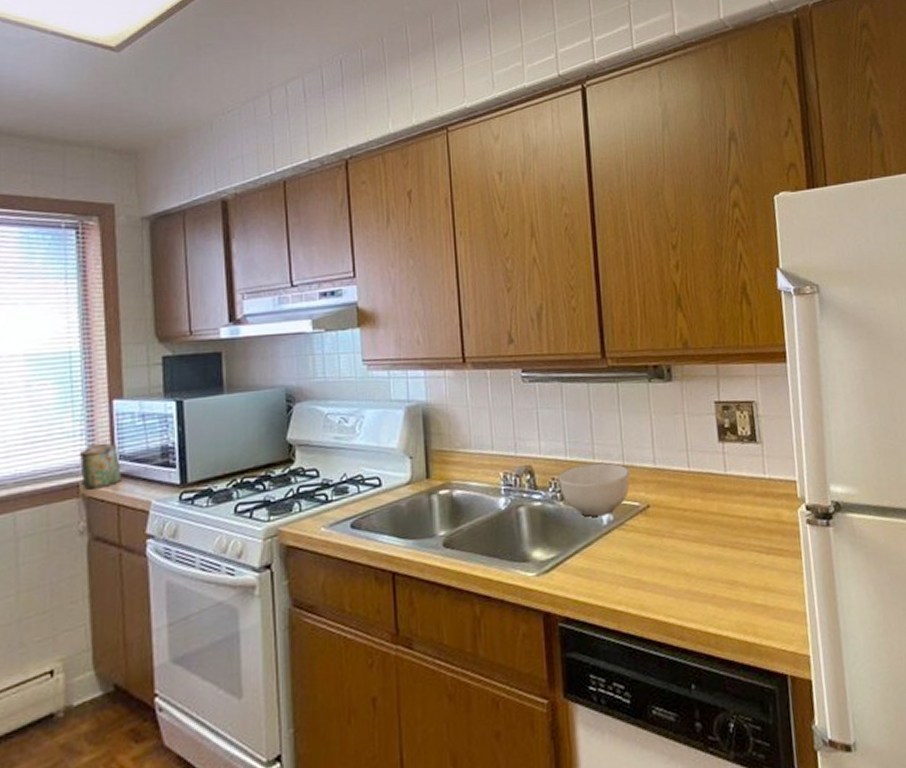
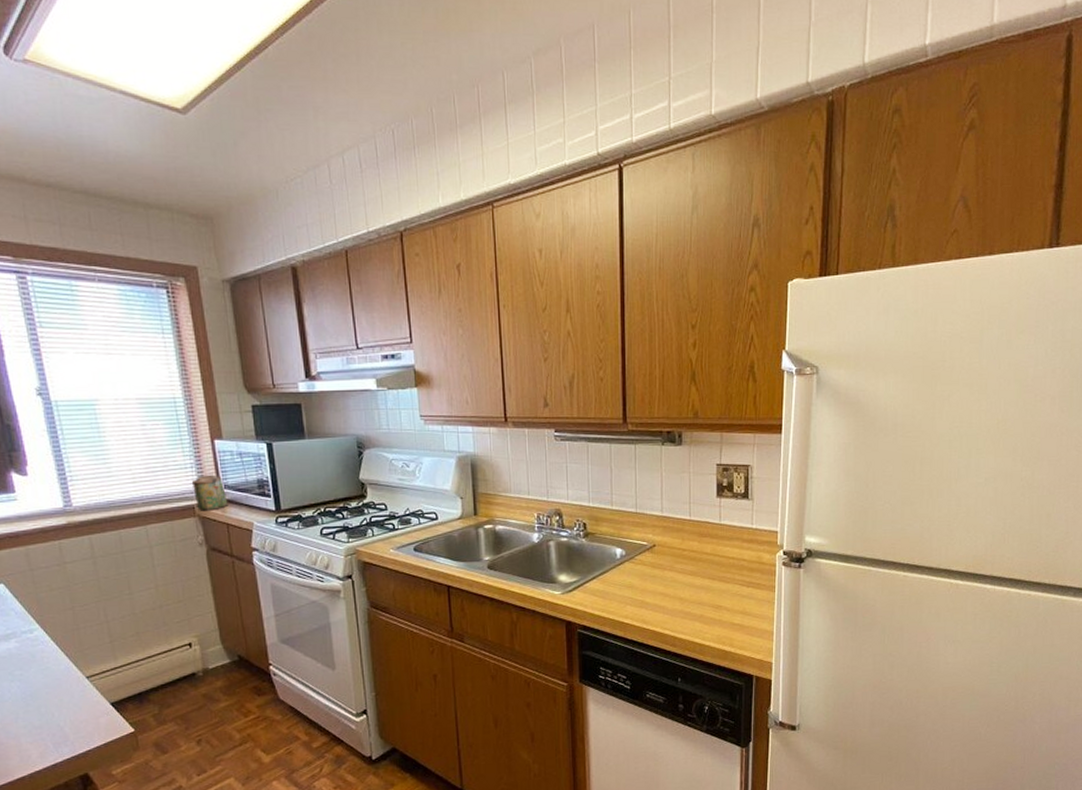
bowl: present [558,462,630,517] -> none [582,509,641,551]

